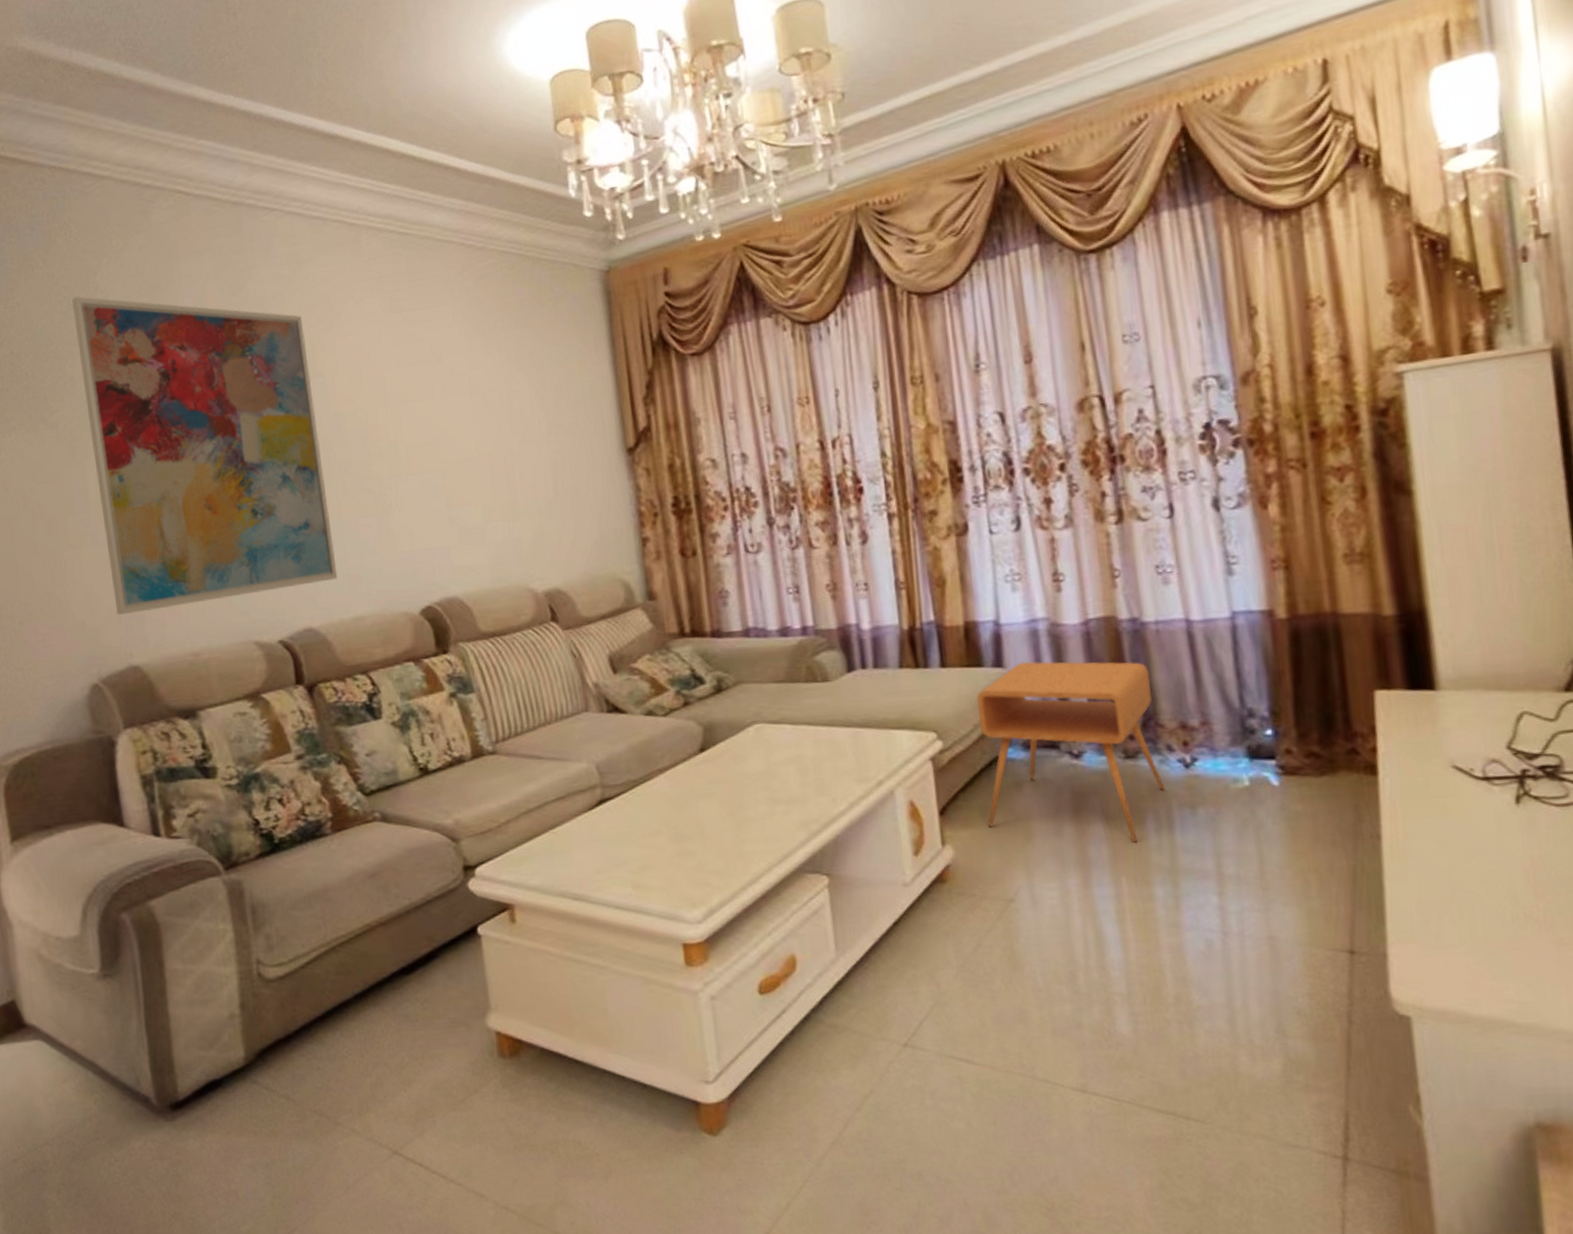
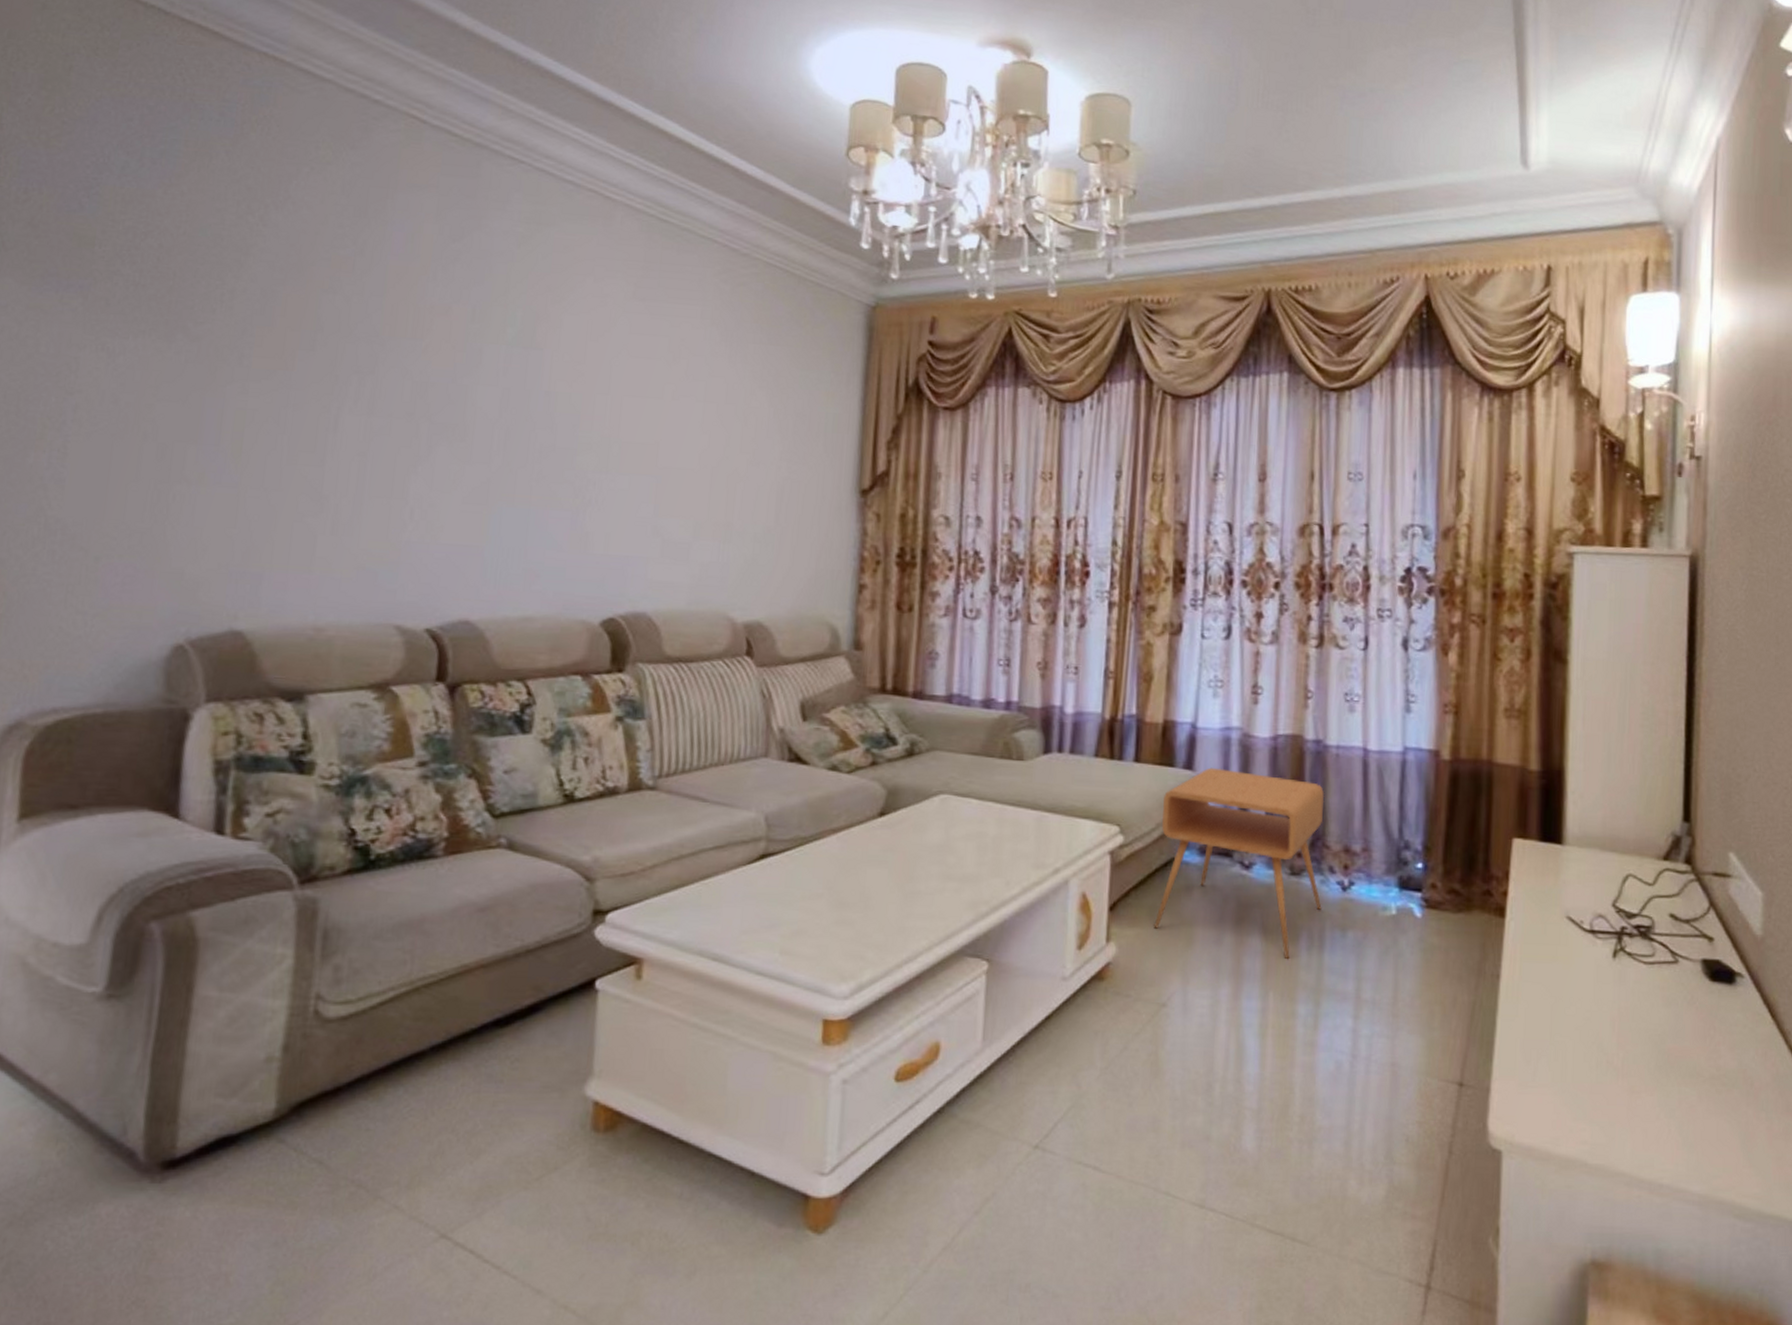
wall art: present [72,296,338,616] -> none [227,201,530,573]

